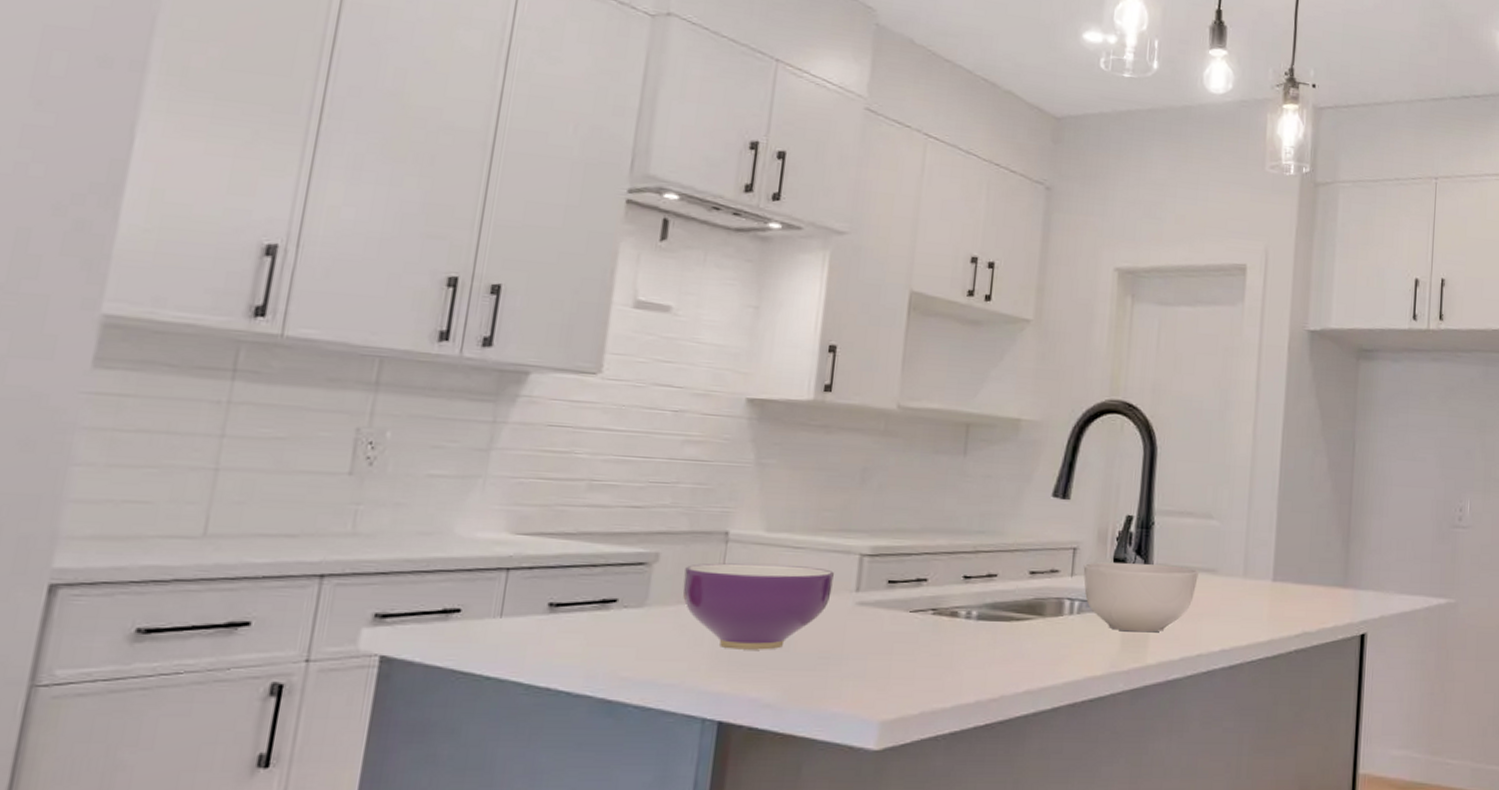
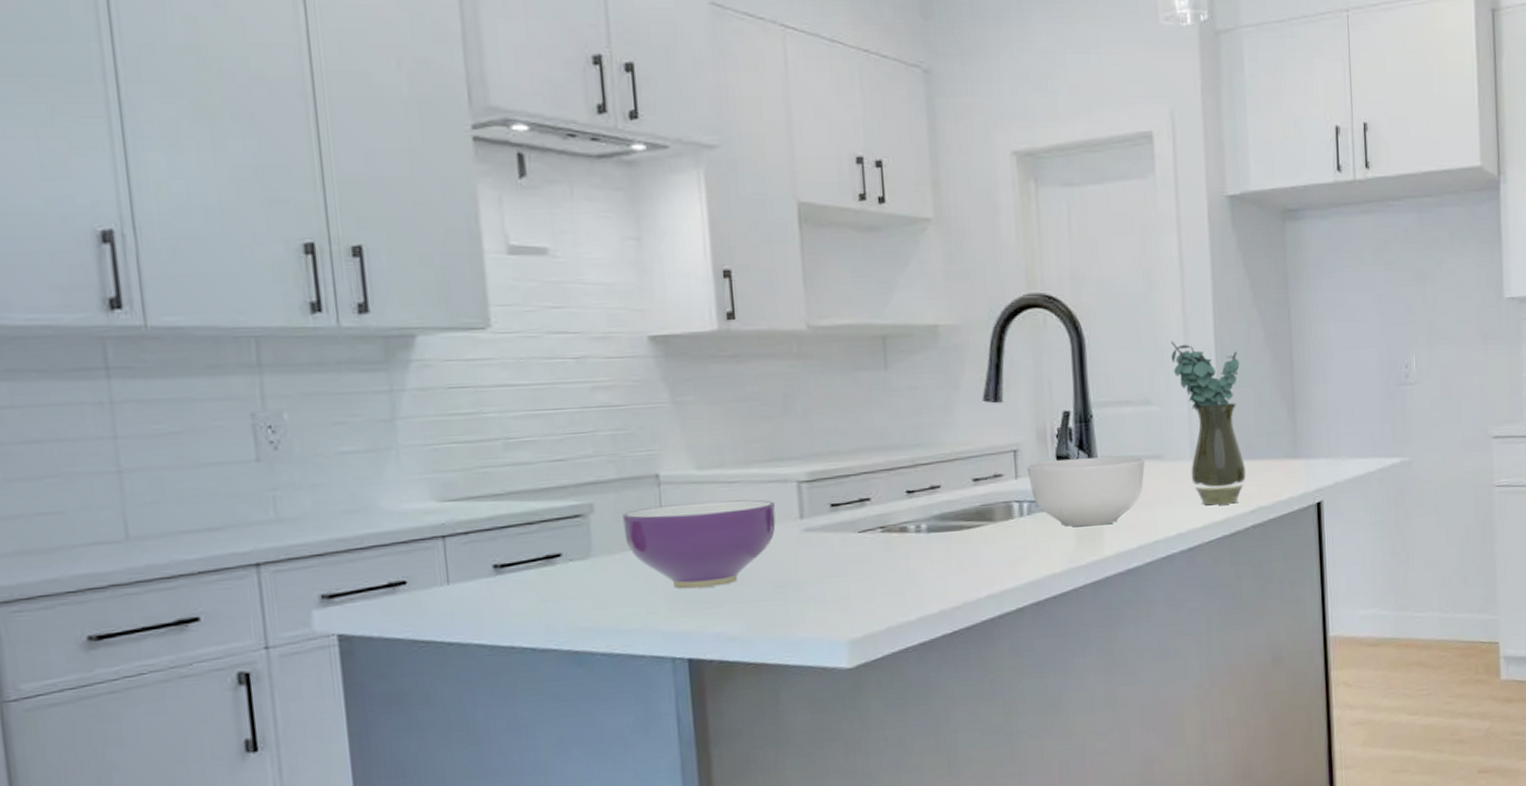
vase: none [1236,459,1302,626] -> present [1170,340,1246,506]

